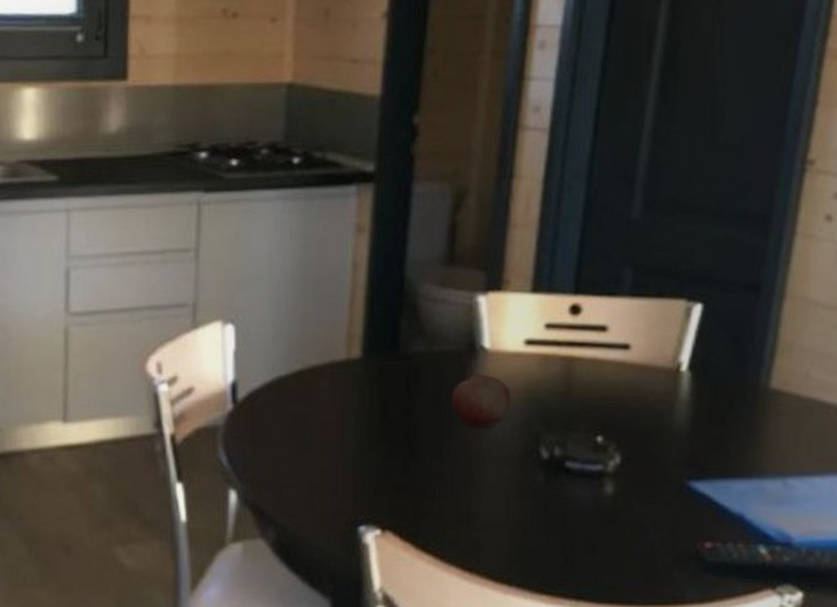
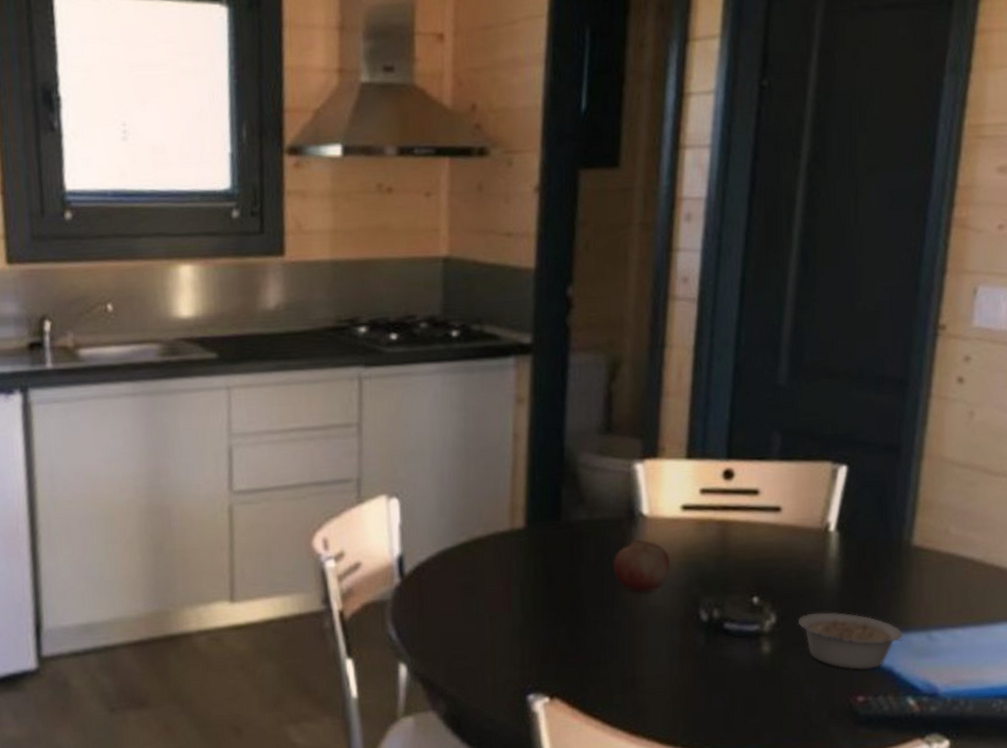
legume: none [644,454,757,515] -> present [798,612,904,670]

